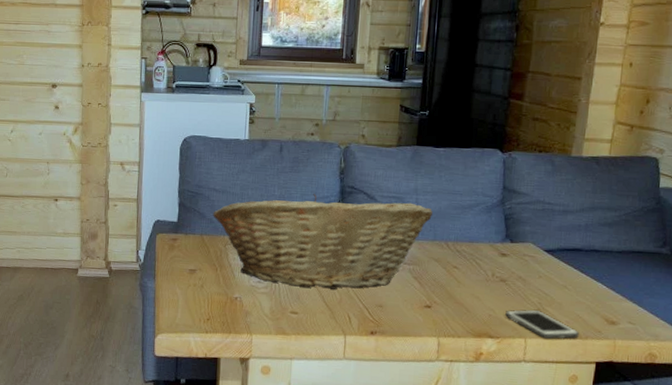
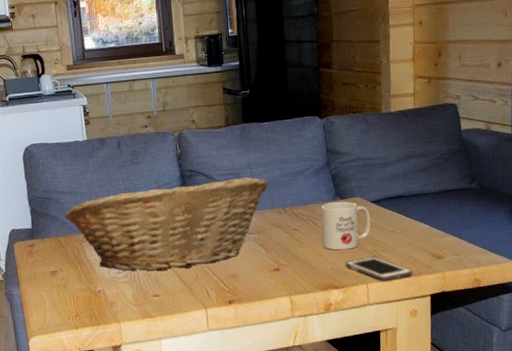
mug: none [483,243,541,298] -> present [321,201,371,251]

